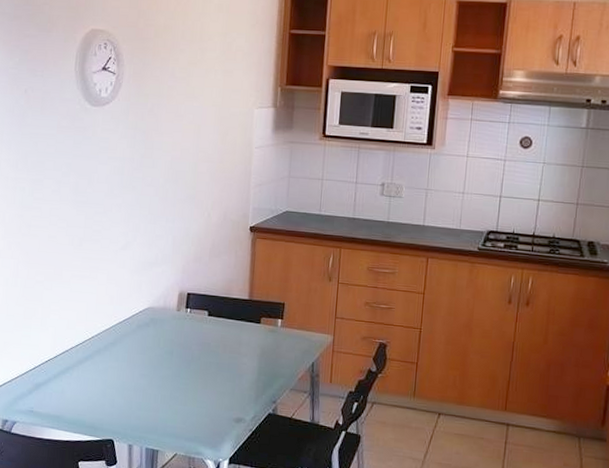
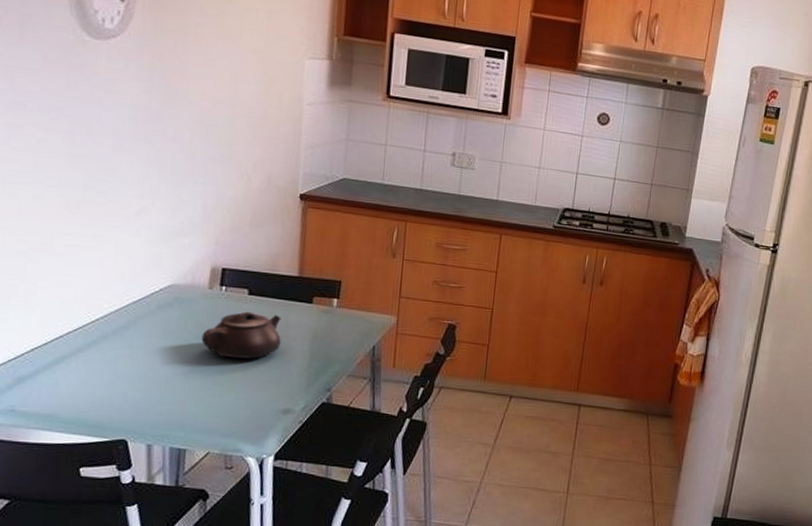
teapot: none [171,330,235,372] -> present [201,311,281,359]

